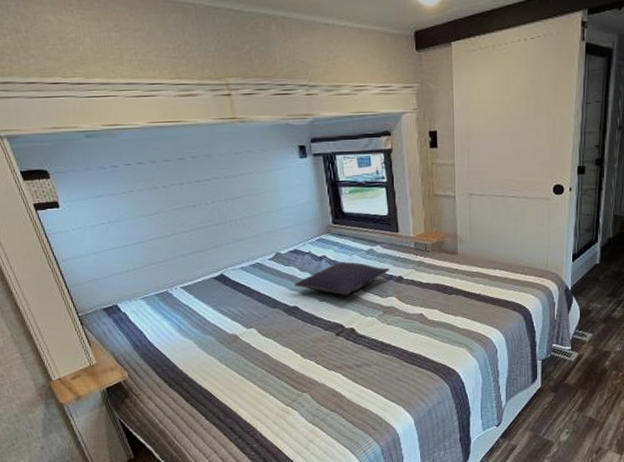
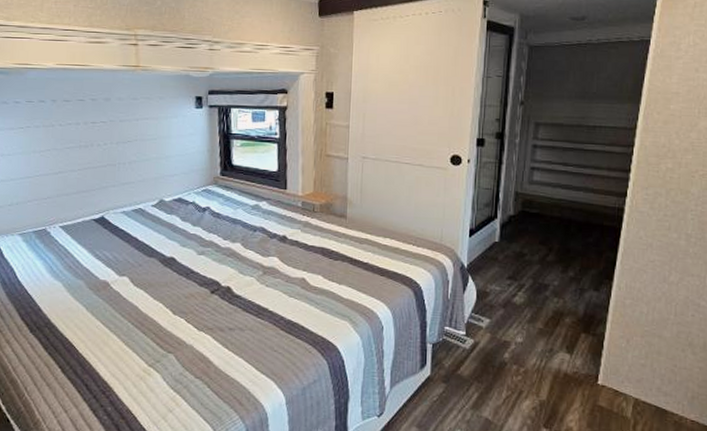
pillow: present [295,262,390,295] -> none [174,215,274,251]

